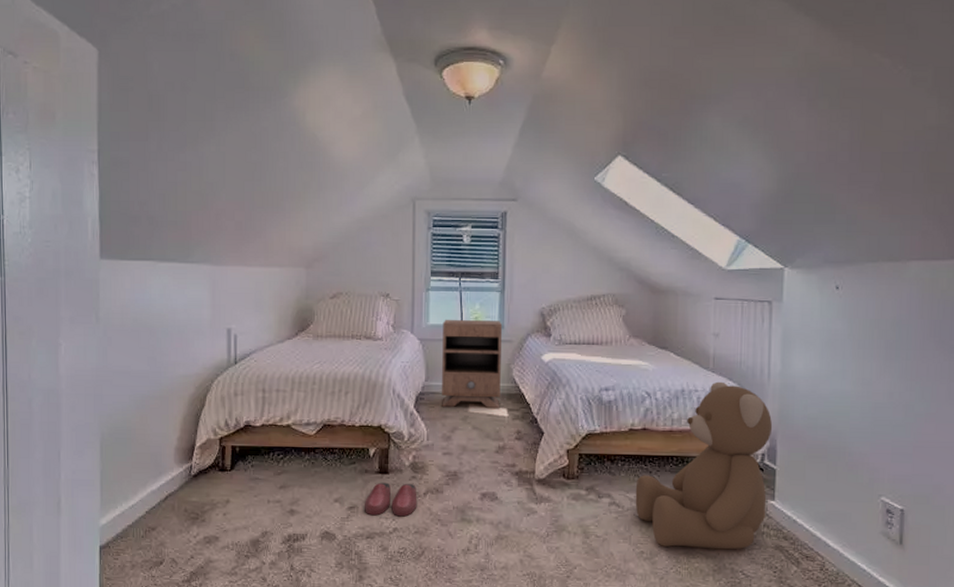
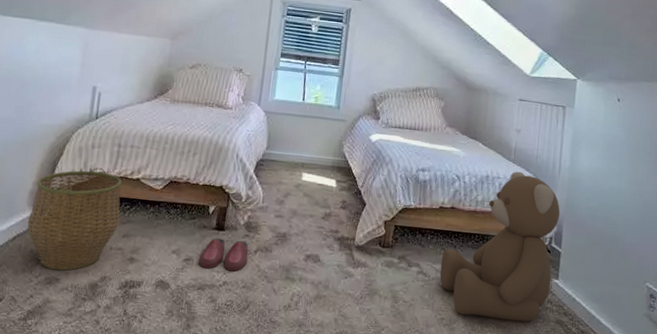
basket: none [177,417,275,529] -> present [27,167,122,271]
nightstand: present [442,319,503,409] -> none [279,96,339,180]

